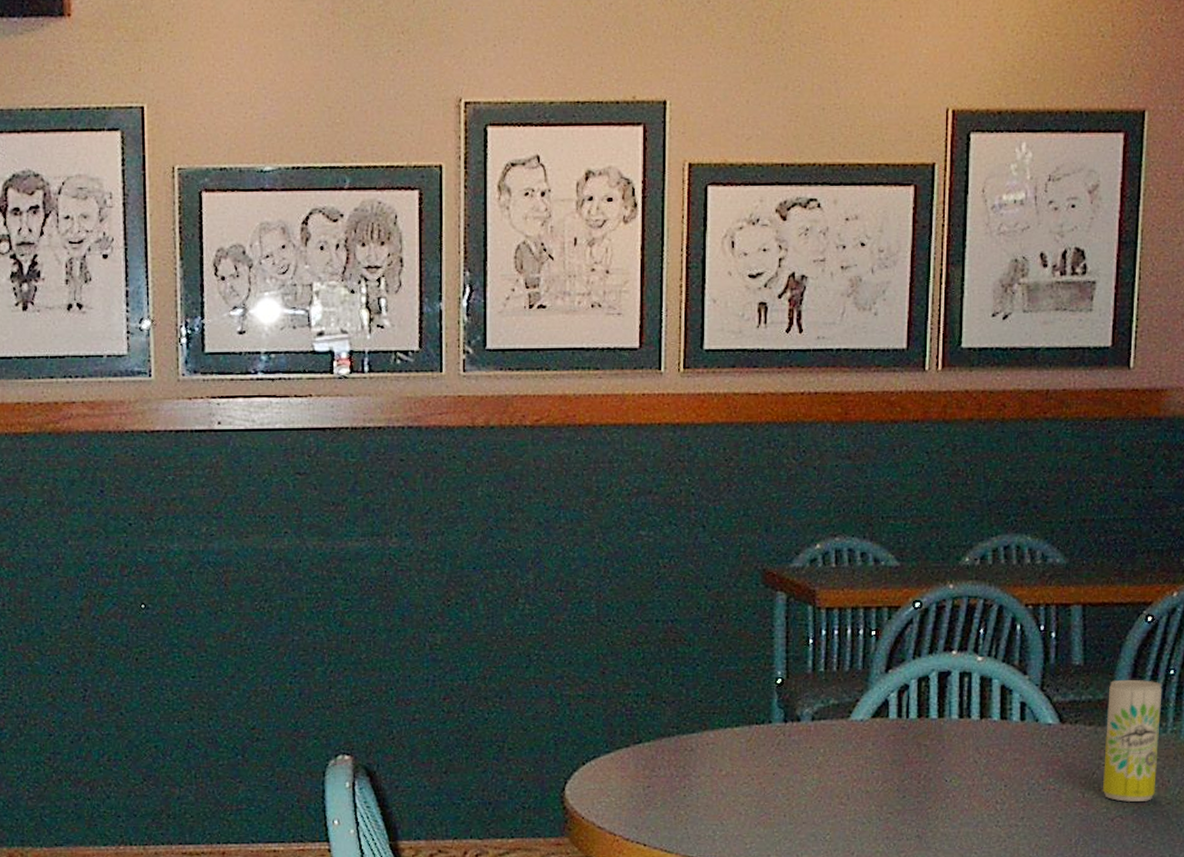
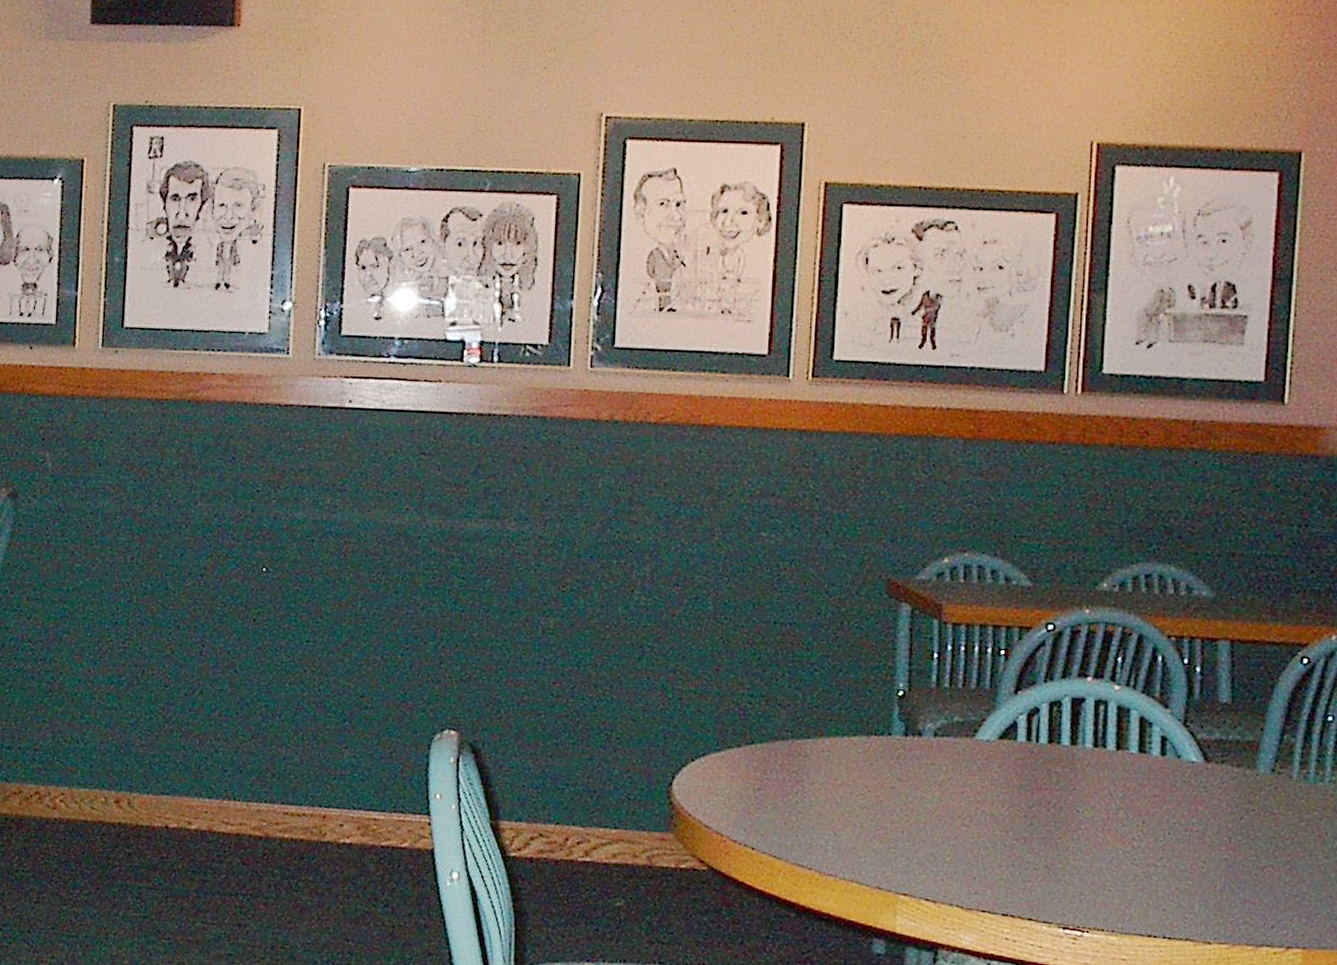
beverage can: present [1102,679,1163,802] -> none [1251,721,1320,853]

